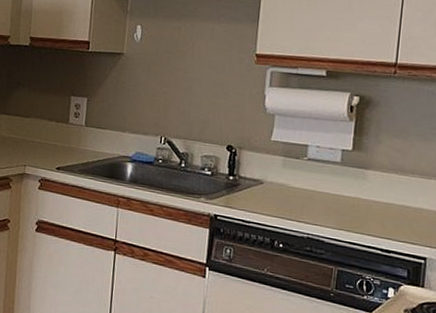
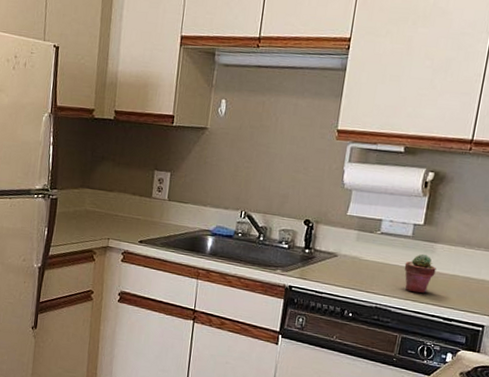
potted succulent: none [335,181,369,223] -> present [404,254,436,294]

